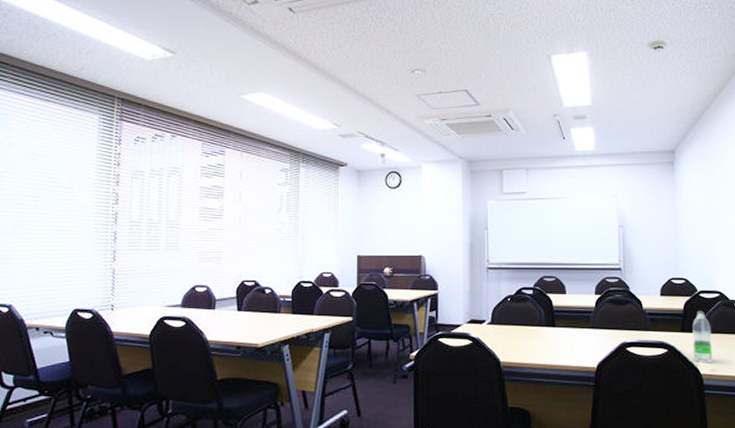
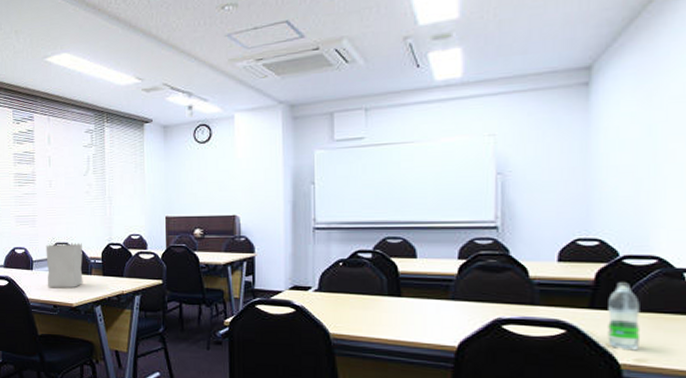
paper bag: none [230,281,271,328] -> present [46,243,83,289]

